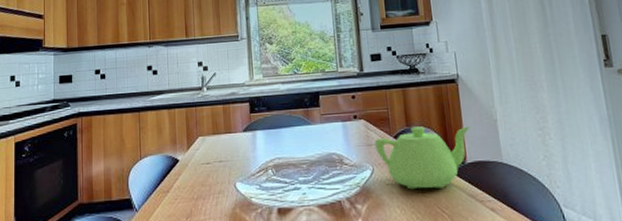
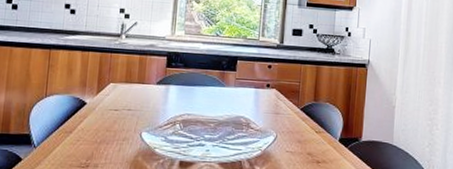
teapot: present [374,126,472,190] -> none [281,102,372,161]

